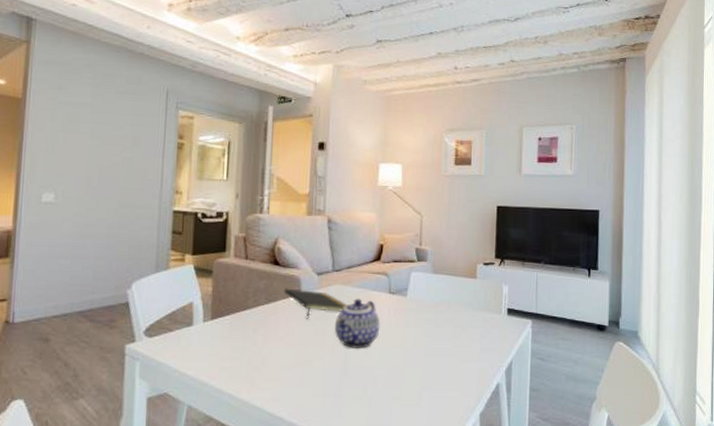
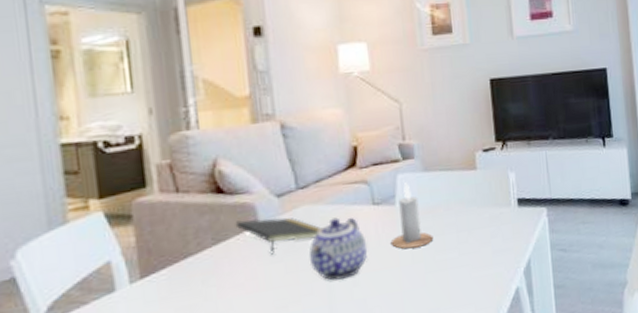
candle: none [399,280,434,334] -> present [390,183,434,249]

